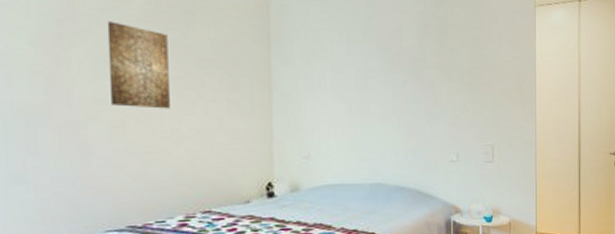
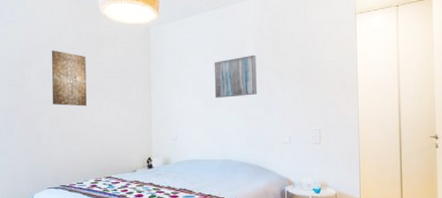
wall art: none [361,47,418,102] -> present [214,54,257,98]

